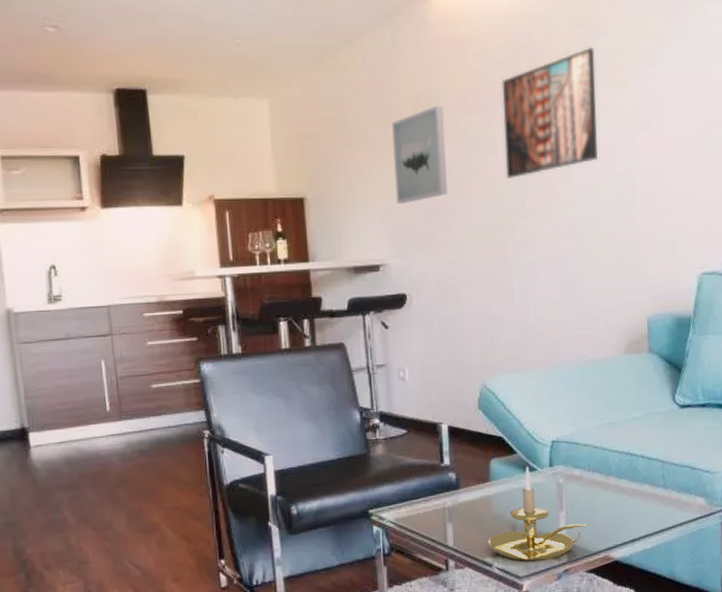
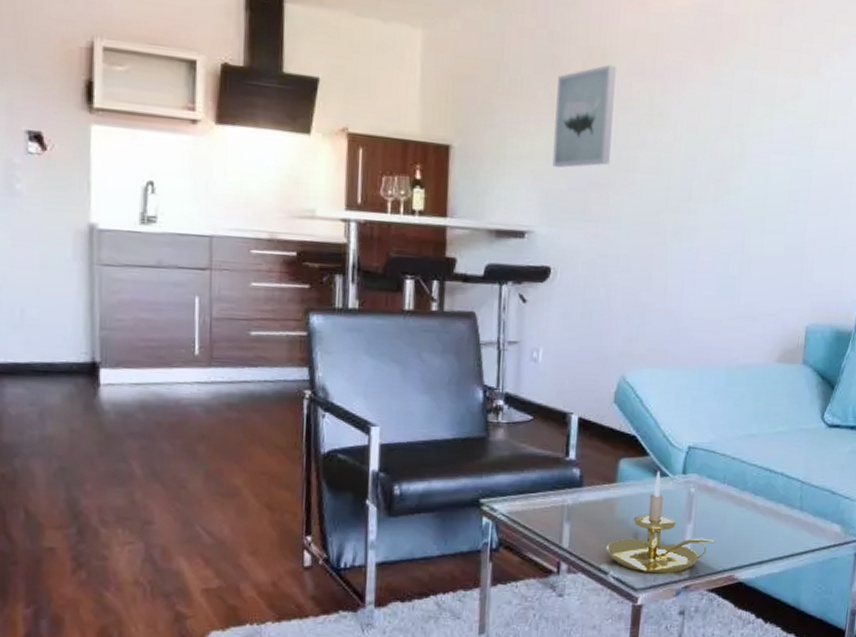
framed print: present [502,47,598,178] -> none [675,26,787,157]

